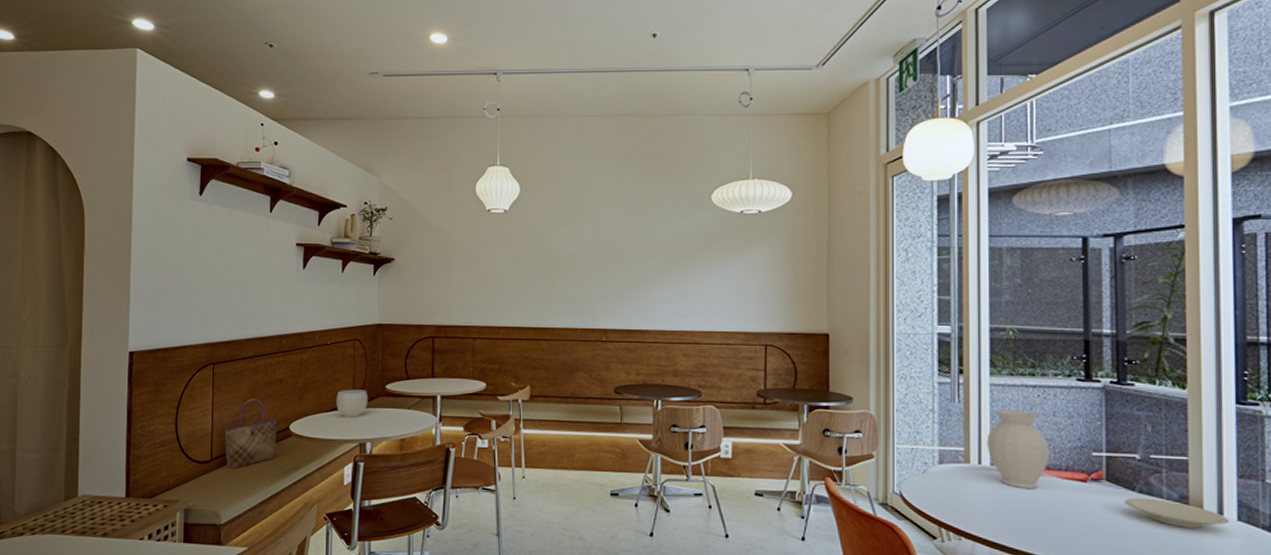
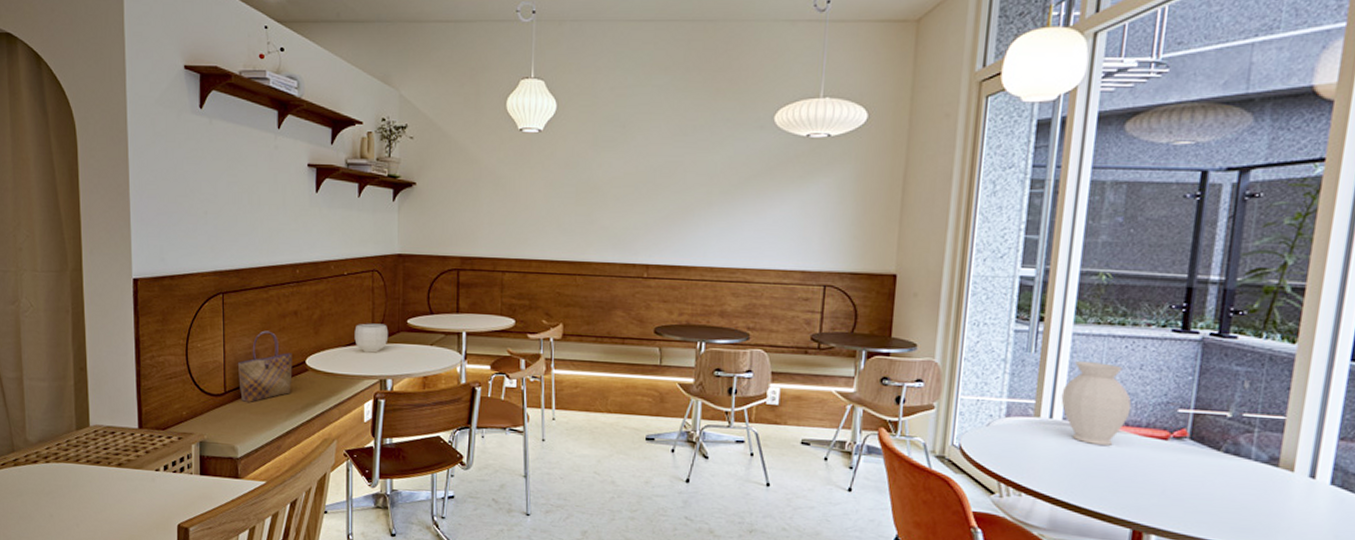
saucer: present [1124,497,1228,528] -> none [1206,457,1320,491]

